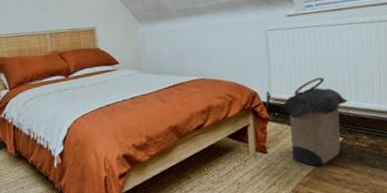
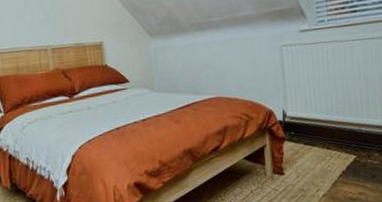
laundry hamper: present [279,77,348,167] -> none [295,94,360,187]

